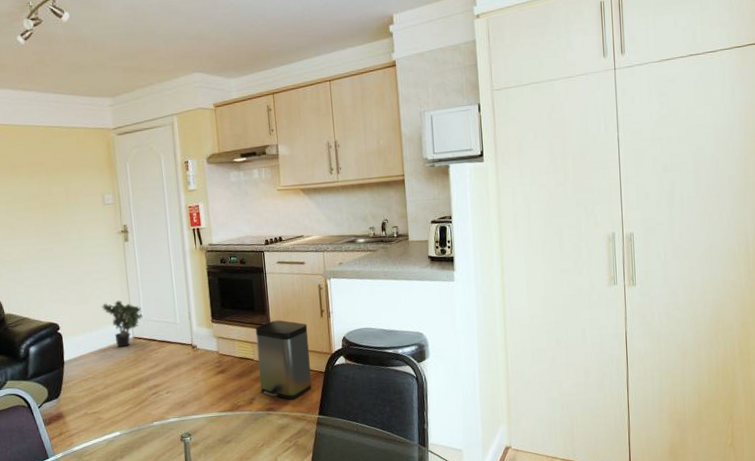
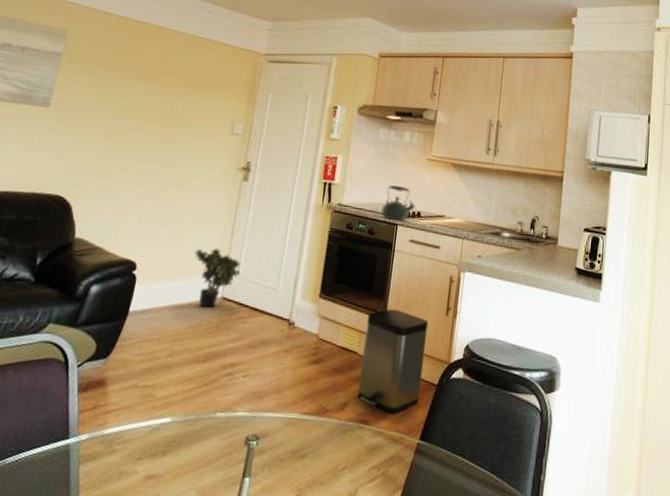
kettle: none [247,218,277,249] -> present [381,185,416,221]

